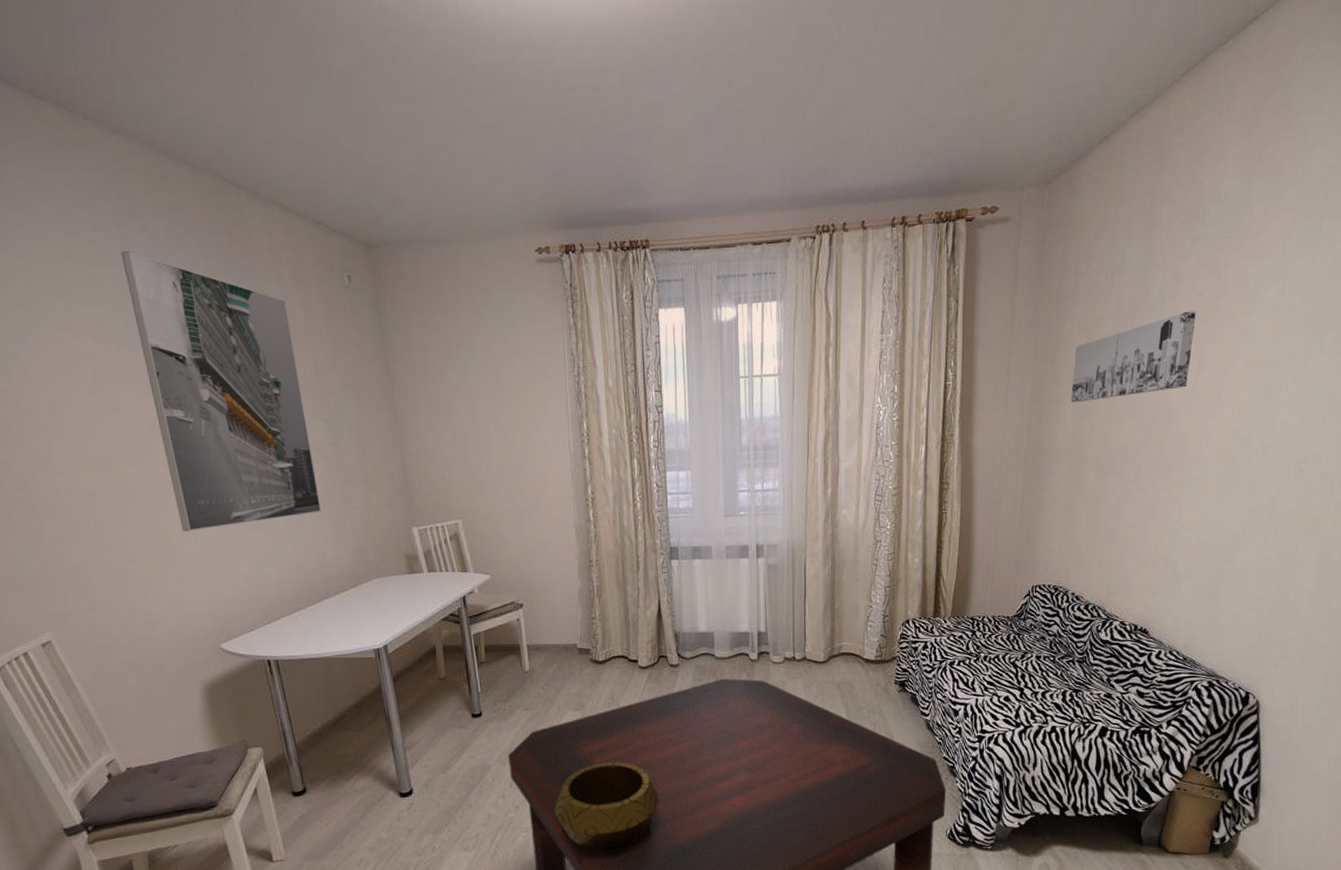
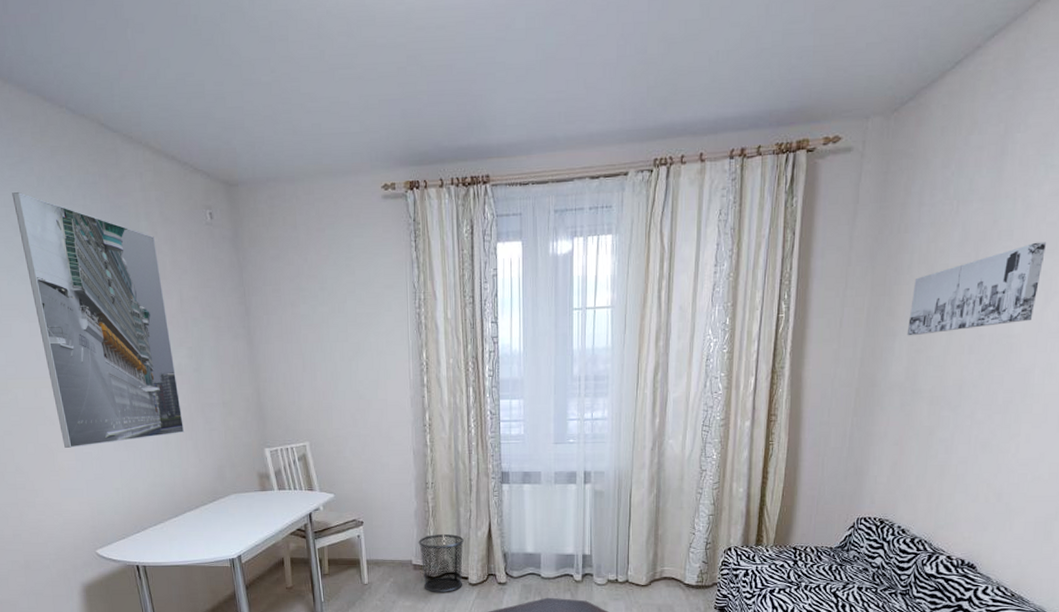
waste bin: none [583,615,633,678] -> present [418,534,465,592]

